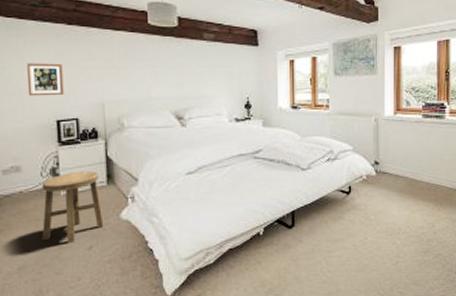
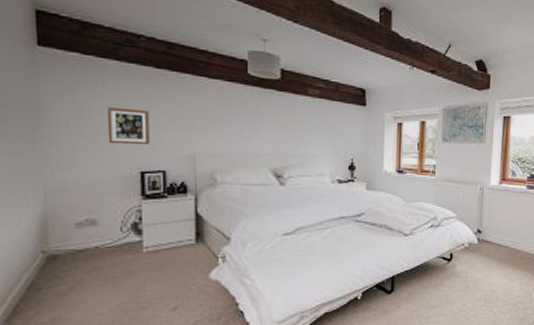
stool: present [41,171,104,244] -> none [120,228,191,304]

